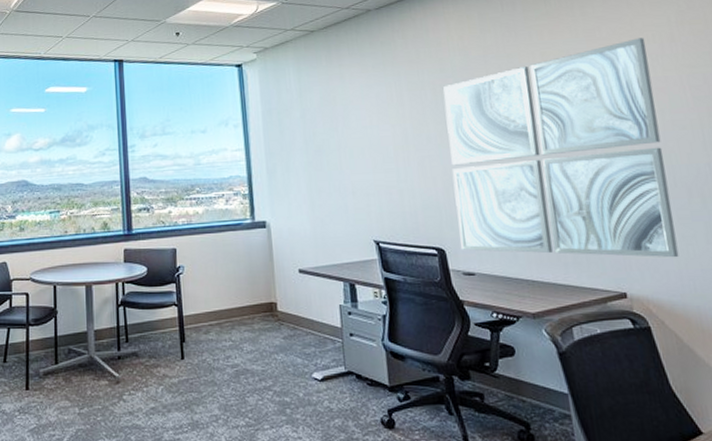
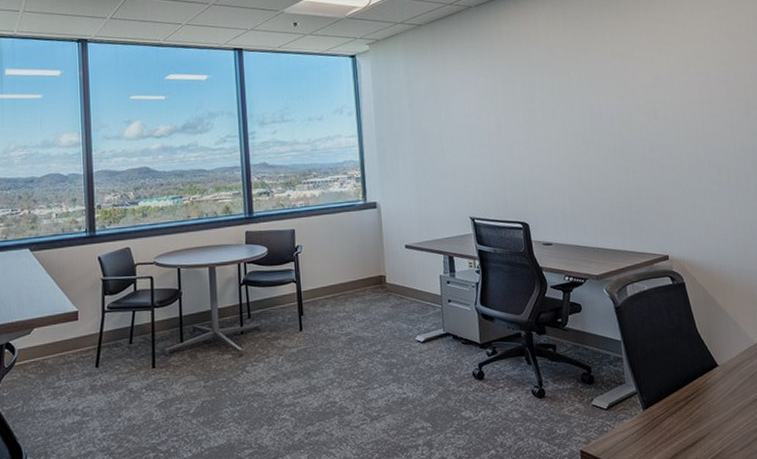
wall art: present [443,38,679,258] -> none [531,38,709,225]

